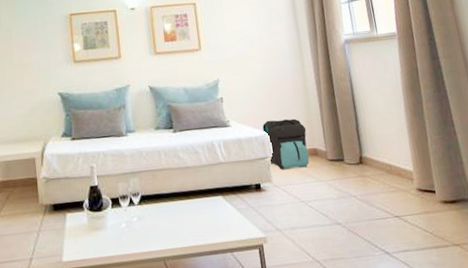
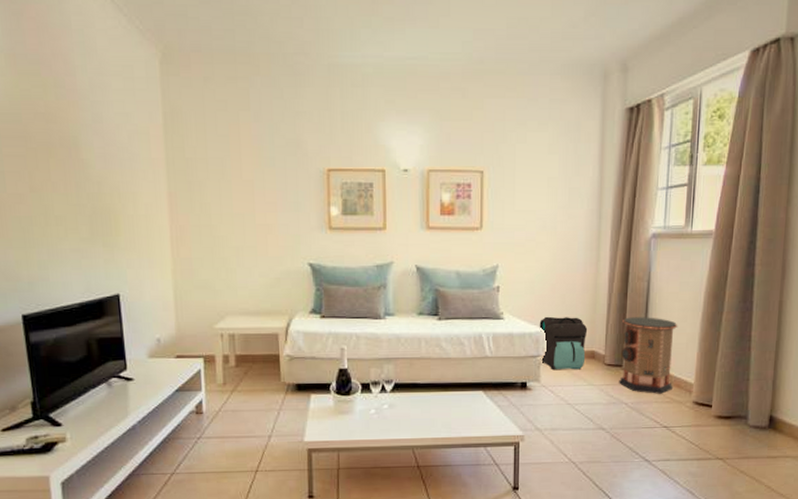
speaker: none [335,112,395,185] -> present [619,317,678,394]

